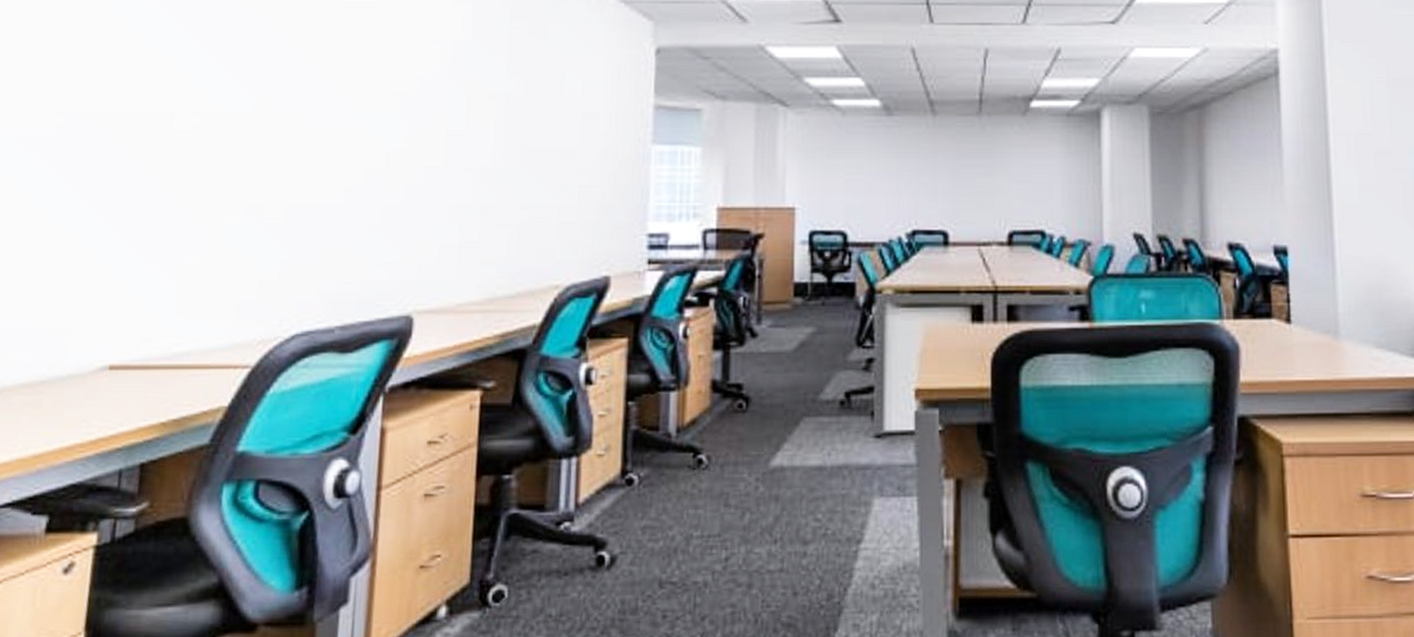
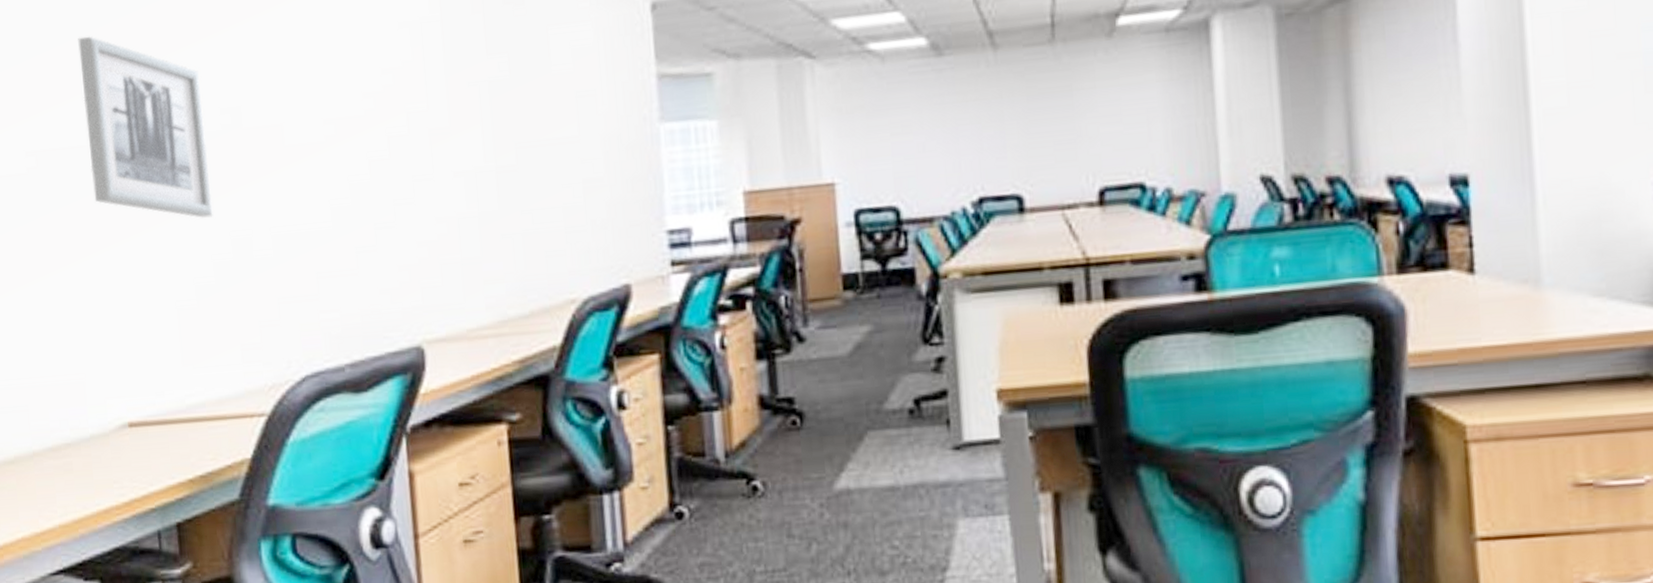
wall art: none [116,18,240,186] -> present [78,36,213,218]

